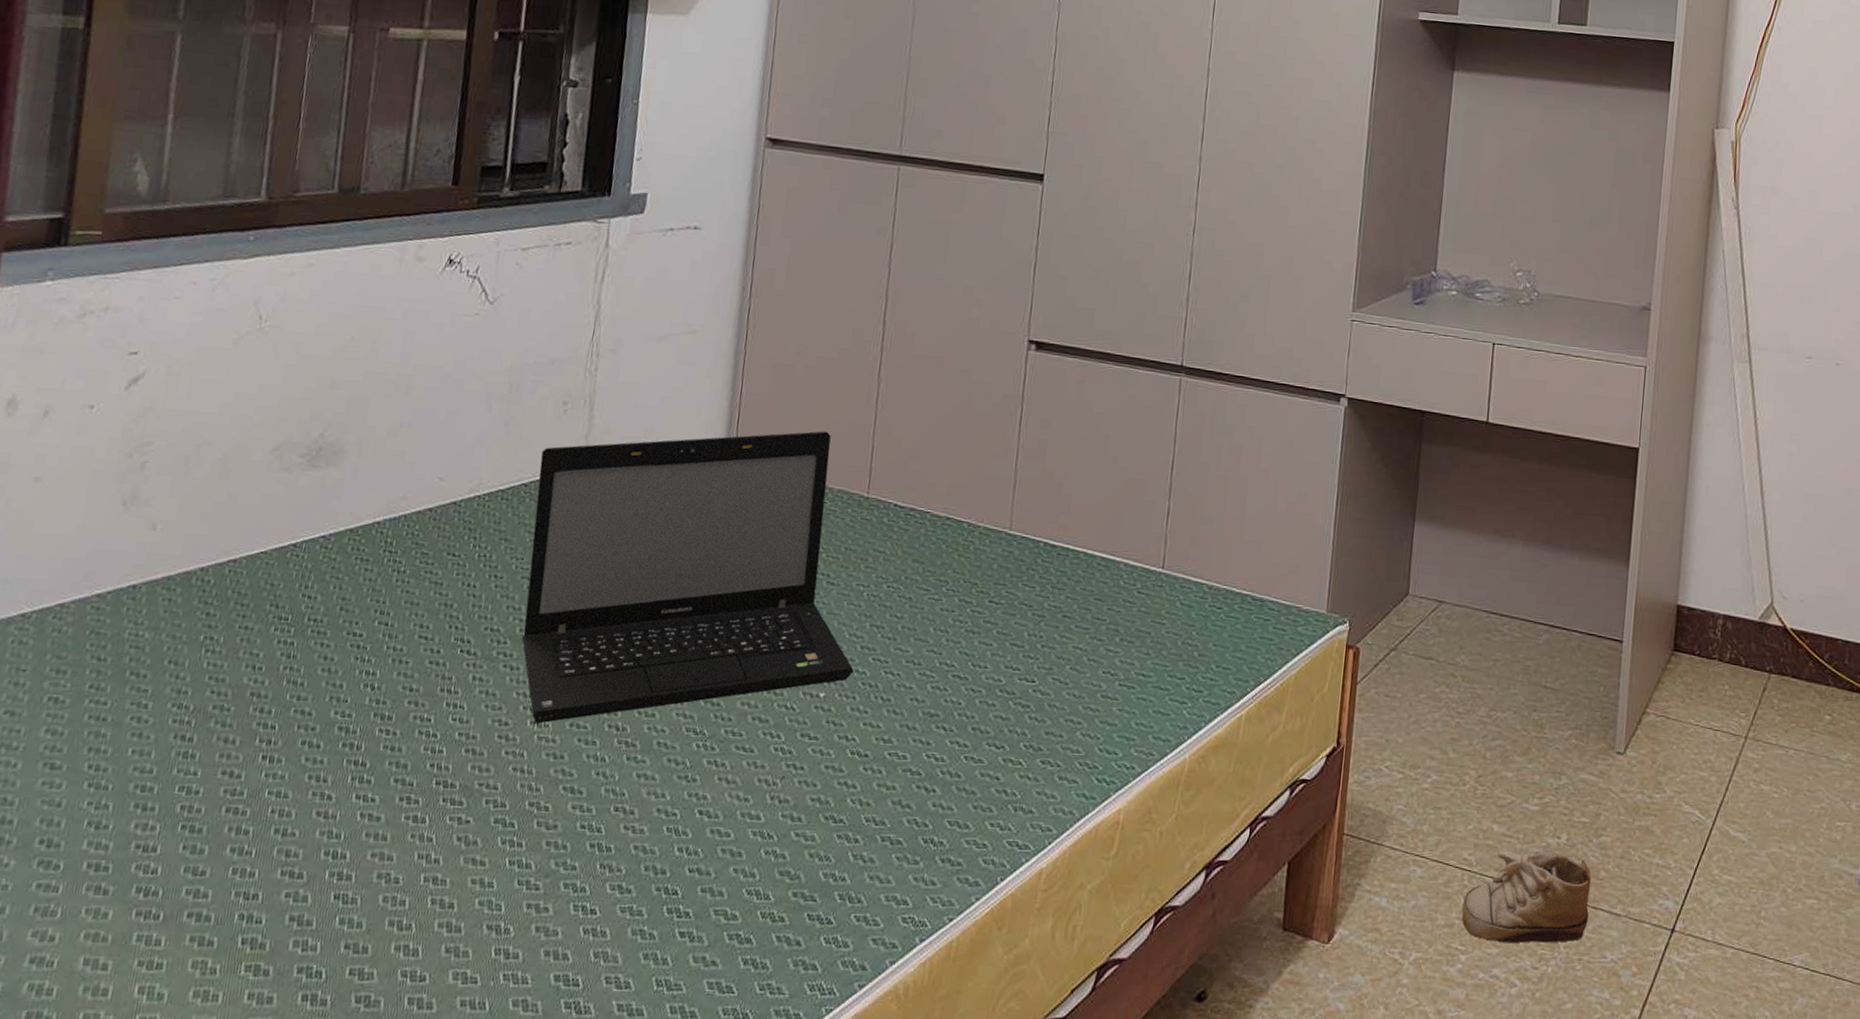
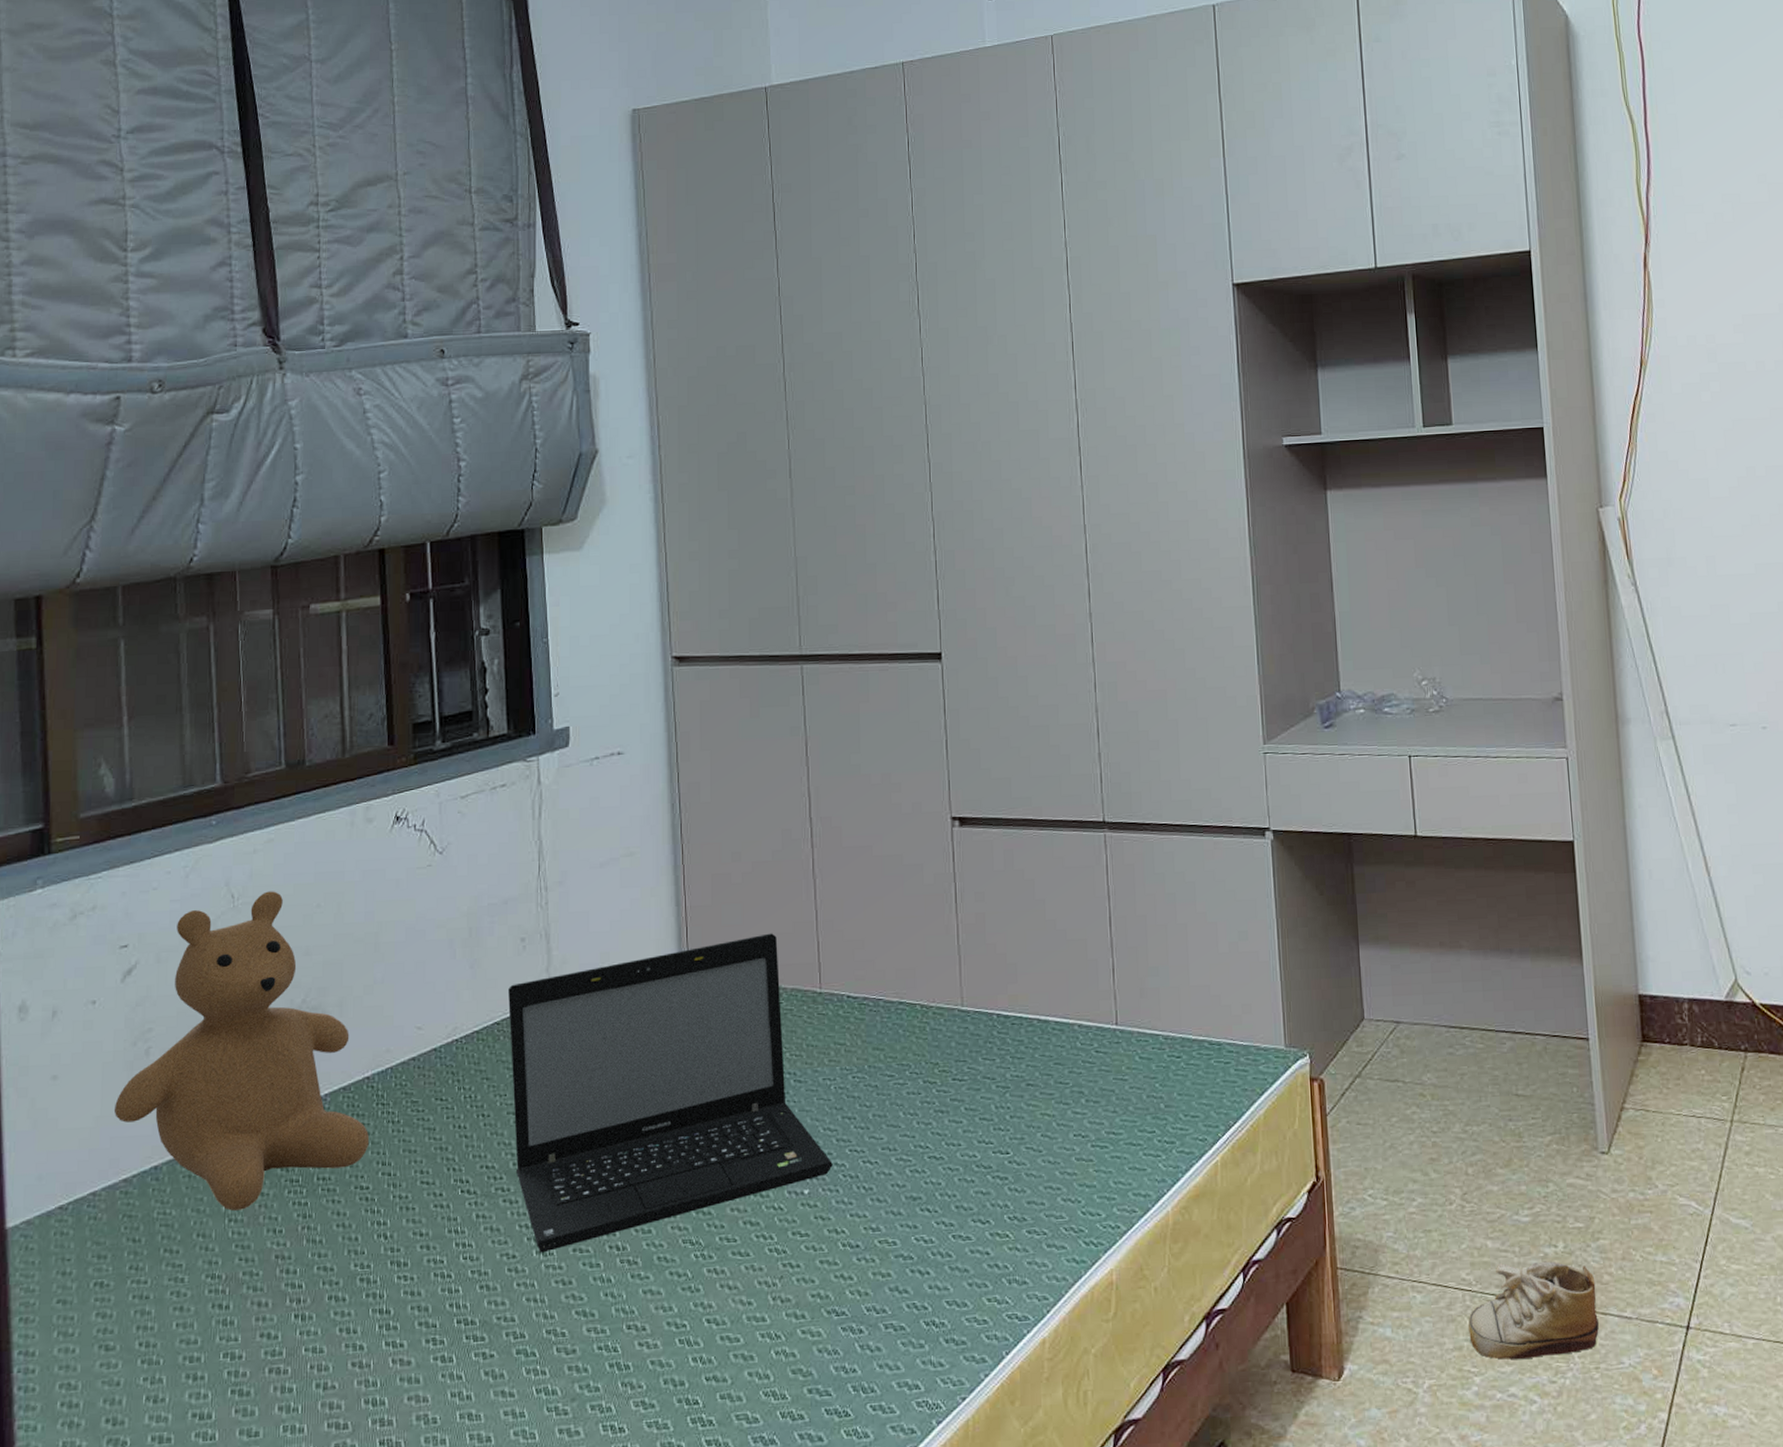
teddy bear: none [96,317,371,642] -> present [113,891,370,1211]

